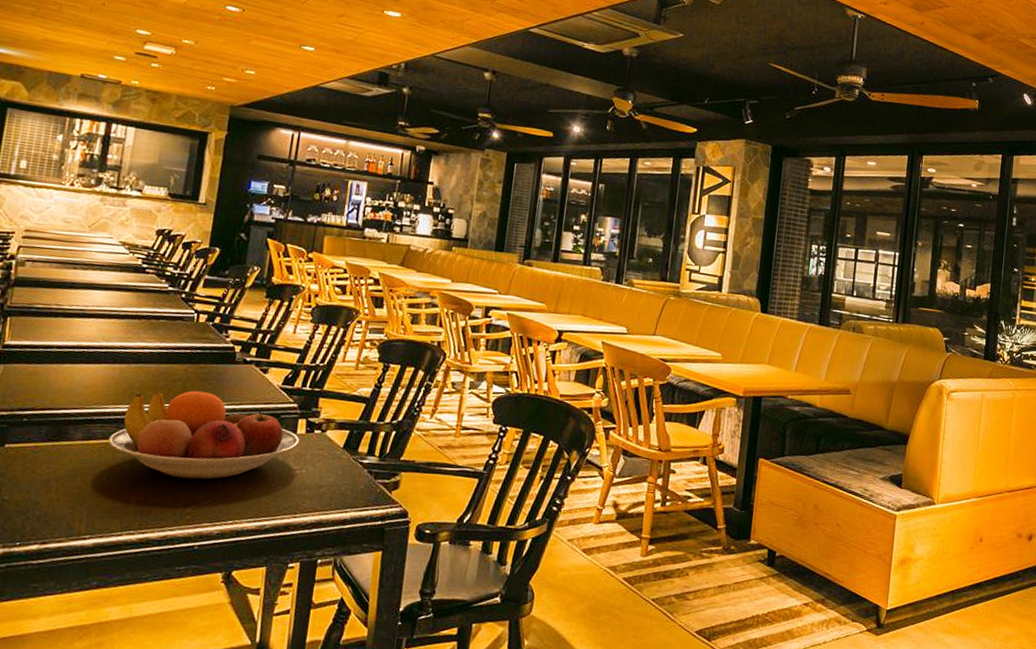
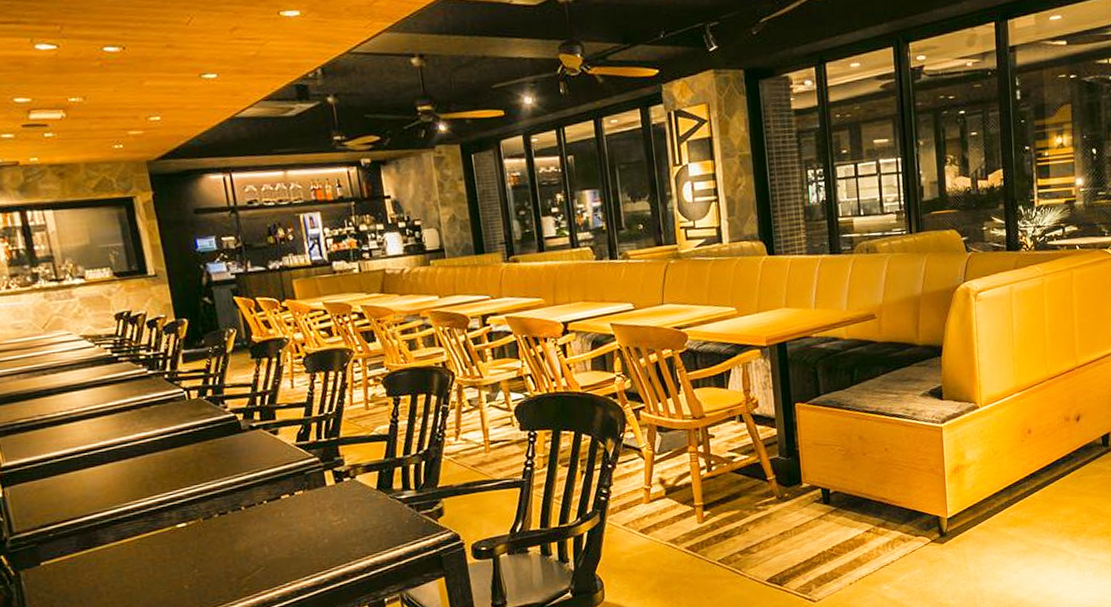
fruit bowl: present [108,390,300,480] -> none [140,466,332,555]

